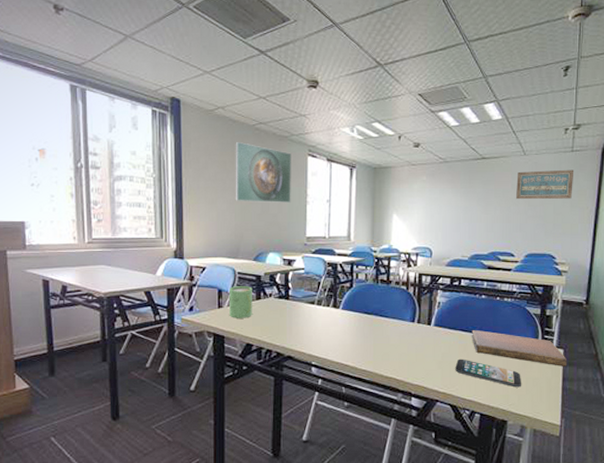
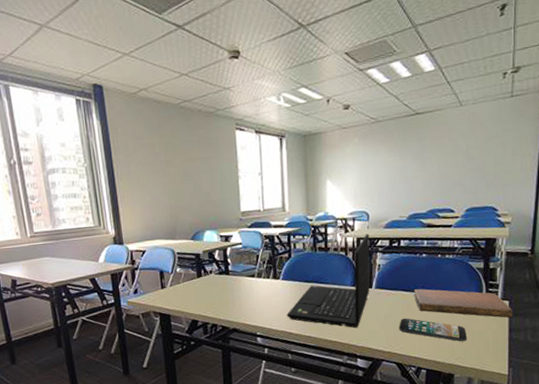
mug: present [228,286,252,318] -> none [170,265,195,297]
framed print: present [235,142,291,203] -> none [161,123,223,183]
laptop: none [344,270,431,365] -> present [287,234,370,328]
wall art: present [516,169,574,200] -> none [453,116,515,154]

